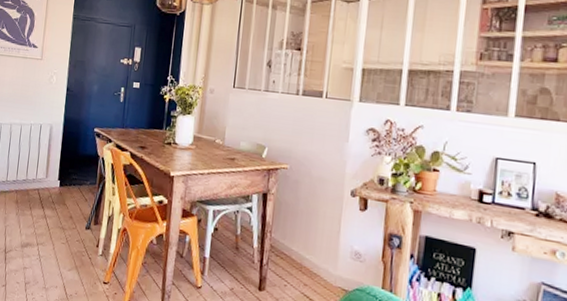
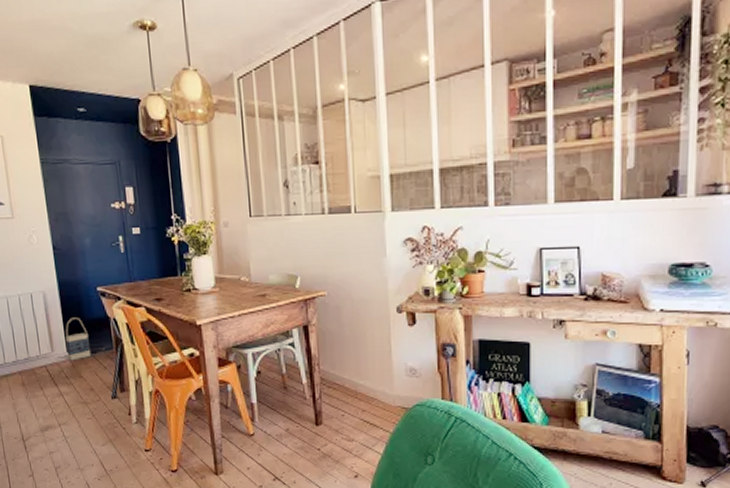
bag: none [58,151,79,189] -> present [65,318,92,361]

